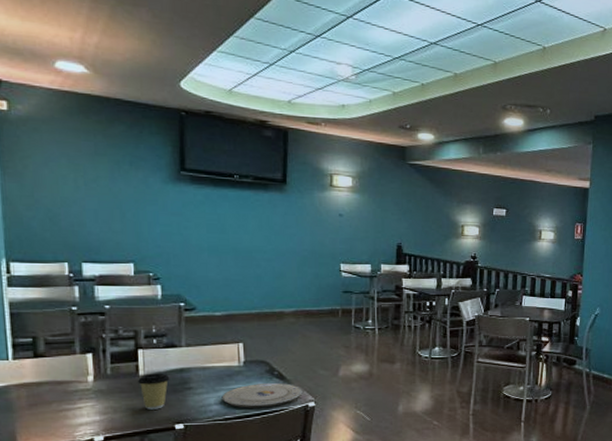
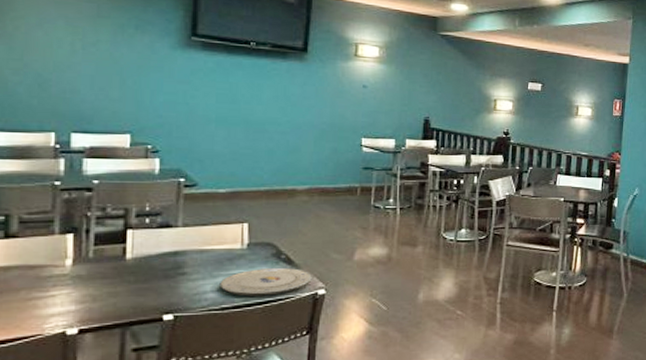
coffee cup: present [138,373,170,410] -> none [124,256,162,298]

